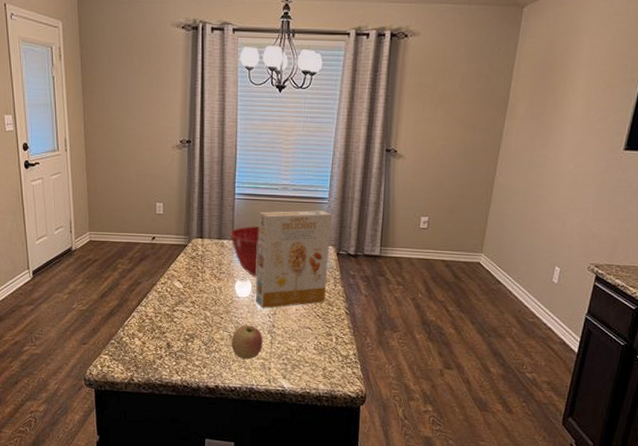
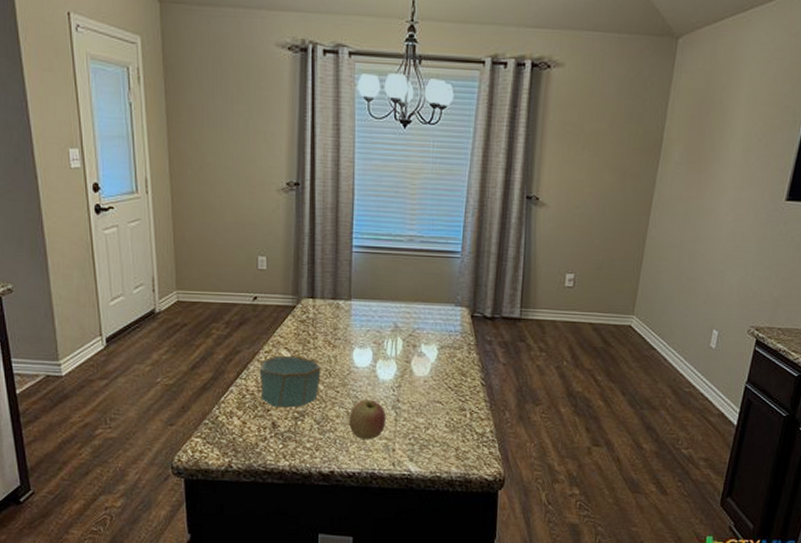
bowl: none [156,286,208,331] -> present [259,355,321,408]
mixing bowl: present [230,225,259,277] -> none [346,283,381,343]
cereal box: present [255,210,332,309] -> none [376,266,465,380]

